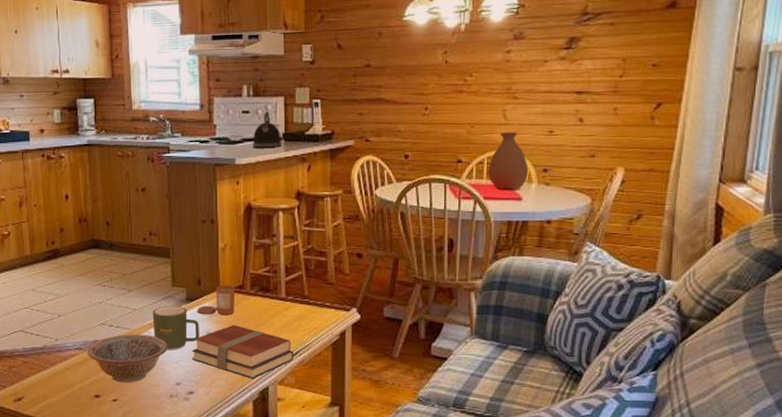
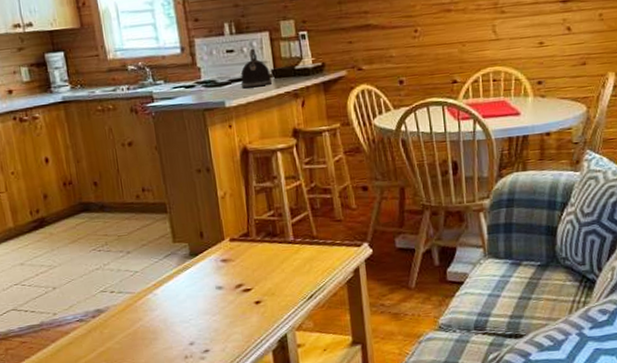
decorative bowl: present [87,334,168,383] -> none [89,296,177,351]
mug: present [152,306,199,350] -> none [155,262,208,310]
books: present [191,325,294,378] -> none [201,275,310,328]
candle: present [197,285,236,315] -> none [202,234,243,269]
vase: present [488,131,528,191] -> none [483,46,524,108]

